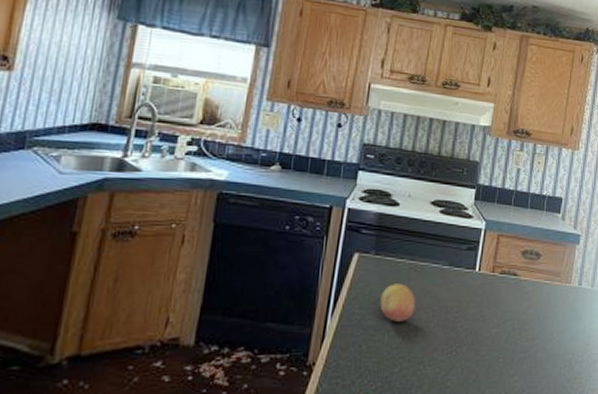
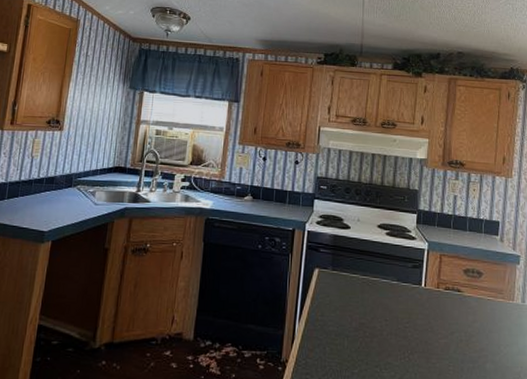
fruit: present [380,283,416,322] -> none [339,295,370,329]

